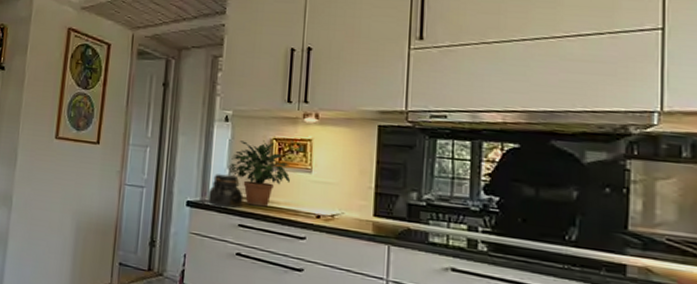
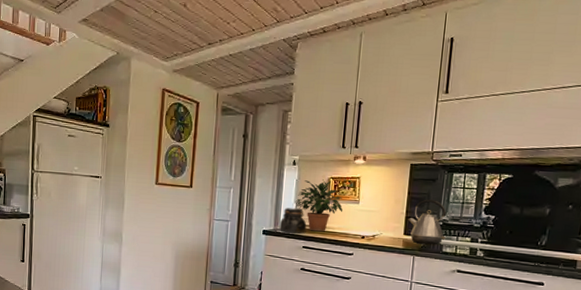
kettle: none [379,171,433,232] -> present [408,199,447,245]

